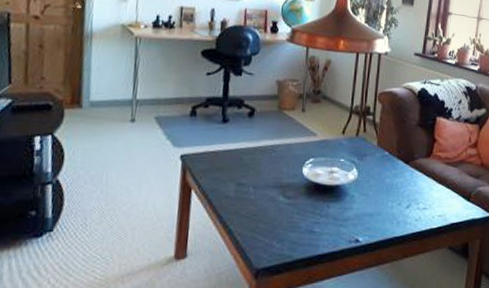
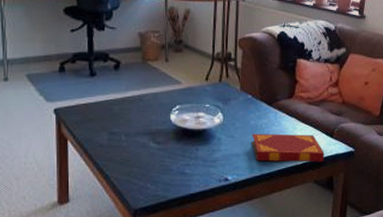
hardback book: none [385,192,461,226] -> present [251,133,325,162]

